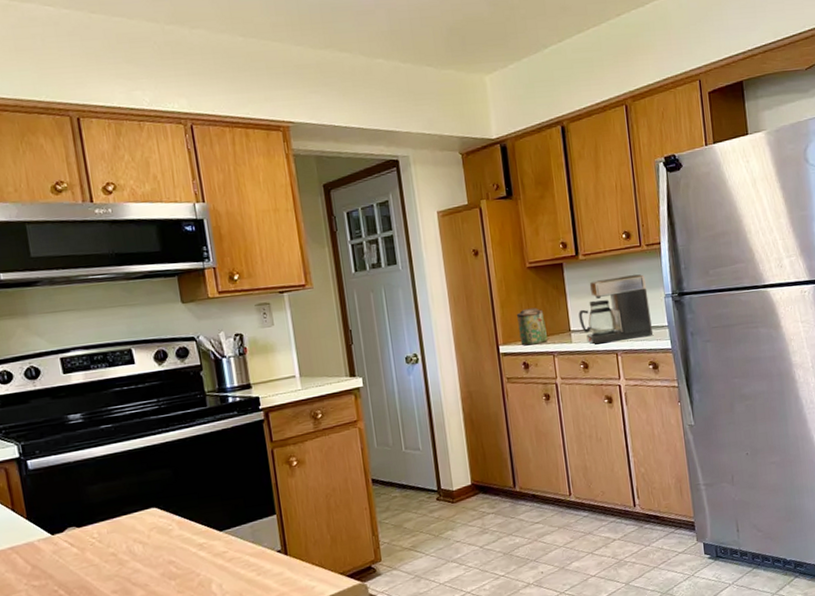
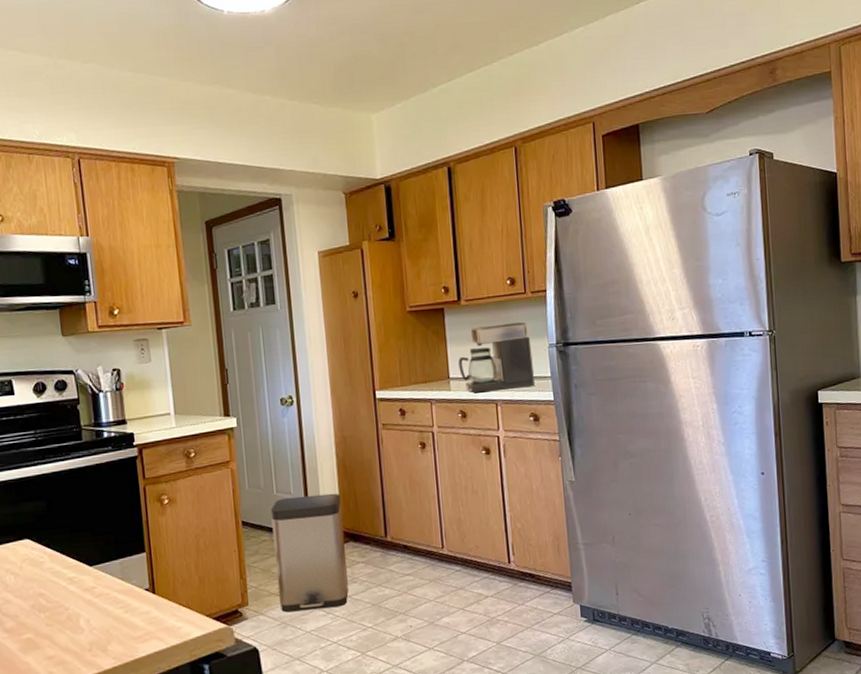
pedal bin: none [400,447,480,566] -> present [270,493,349,613]
canister: present [517,307,549,346] -> none [395,353,426,392]

